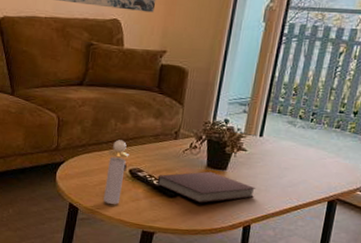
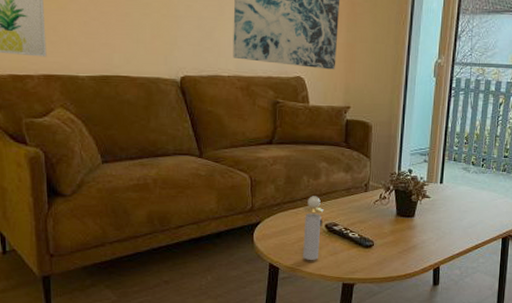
notebook: present [157,171,257,203] -> none [352,220,442,251]

